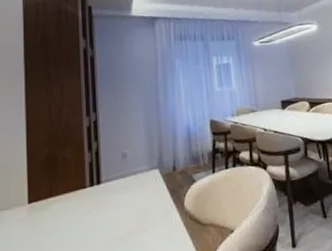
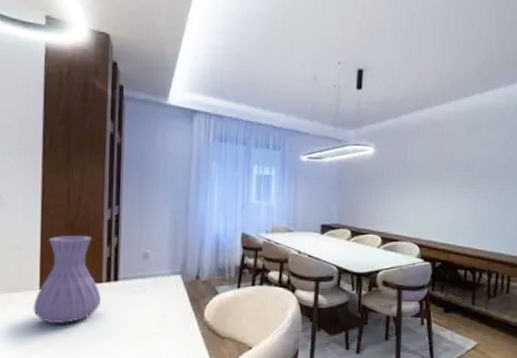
vase: none [23,145,86,237] -> present [33,235,101,324]

